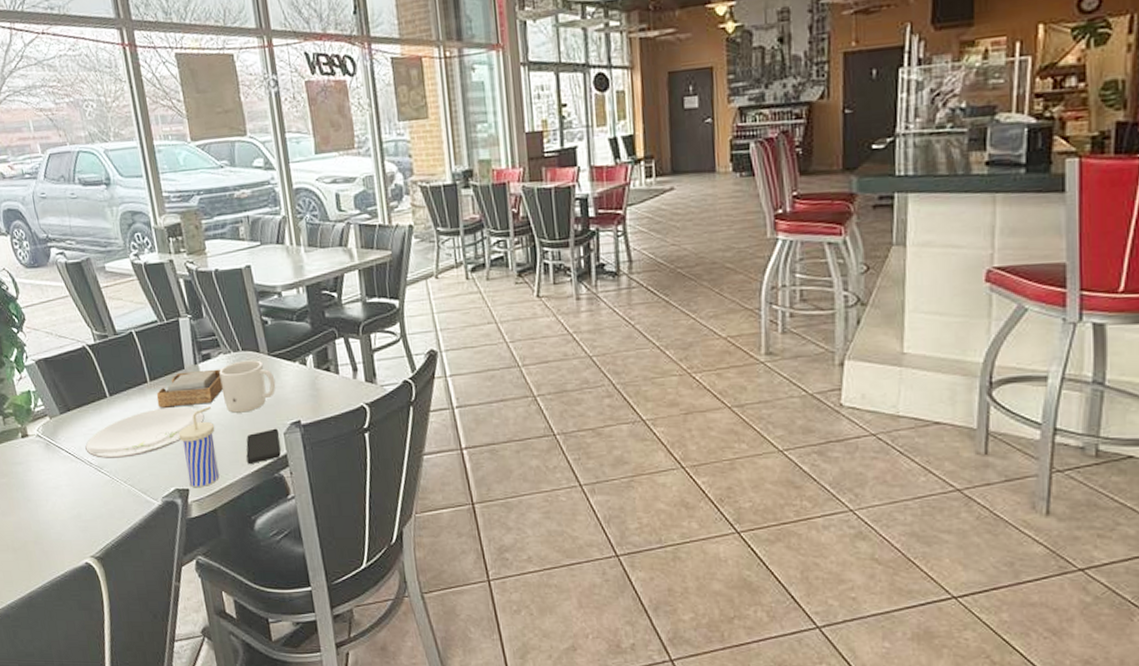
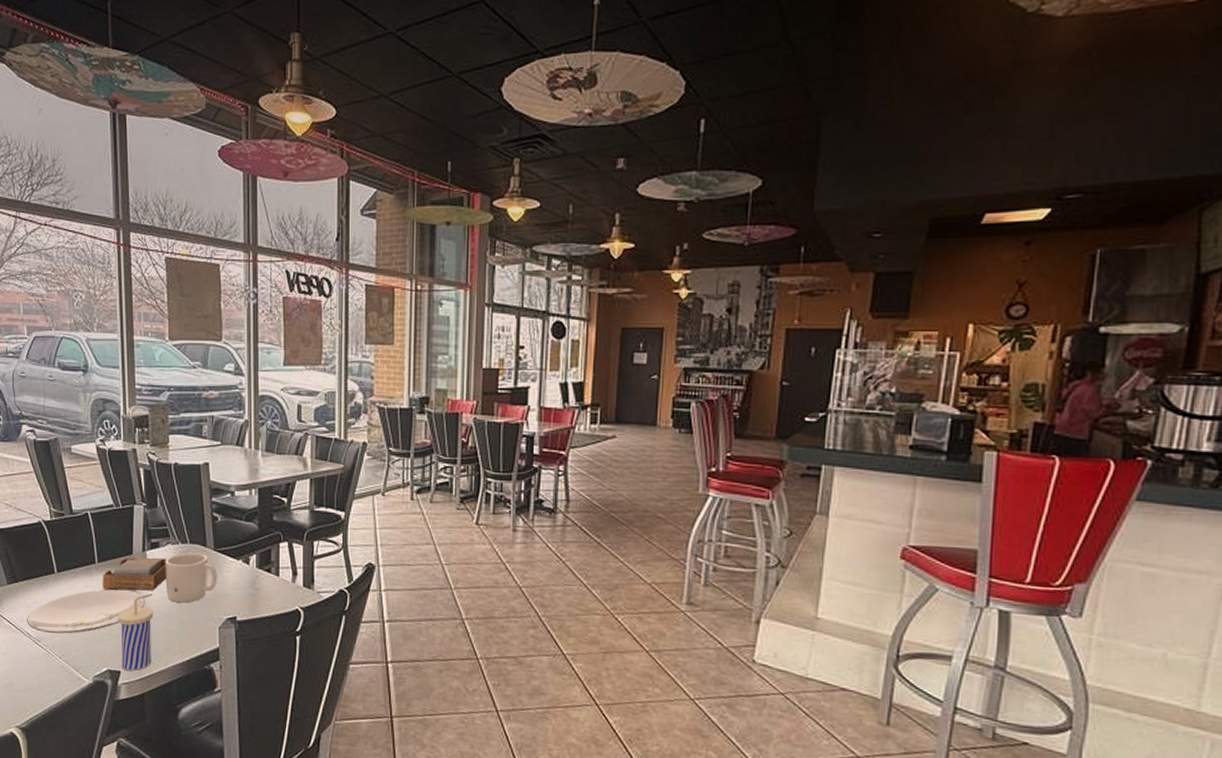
mobile phone: present [246,428,281,464] -> none [180,621,213,654]

